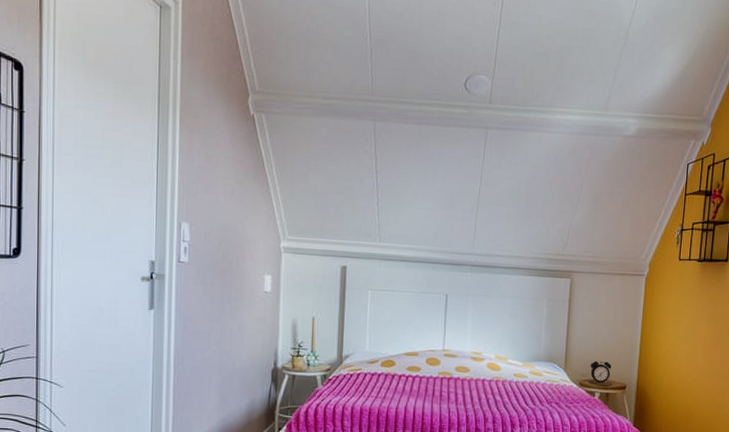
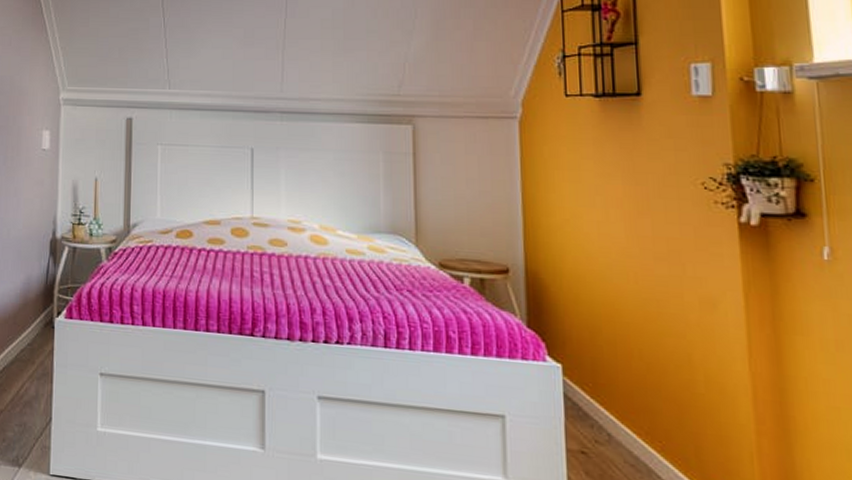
alarm clock: present [587,359,612,386] -> none [451,230,487,269]

